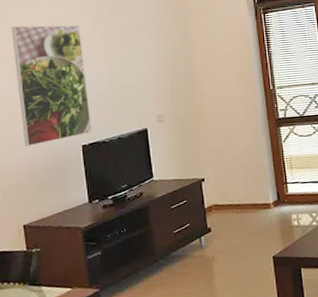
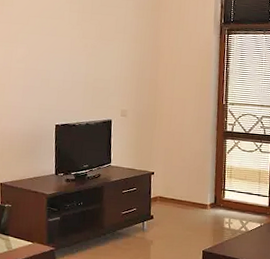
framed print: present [11,25,92,147] -> none [9,11,67,118]

